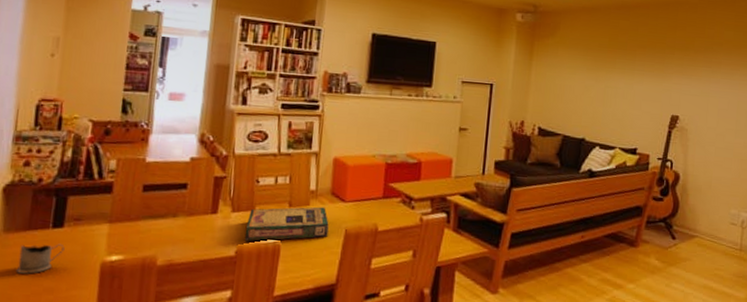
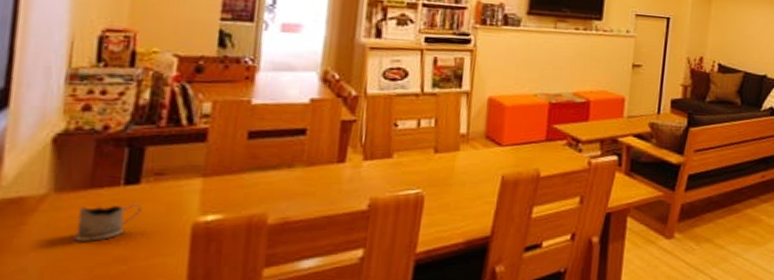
video game box: present [244,206,329,241] -> none [379,152,483,193]

